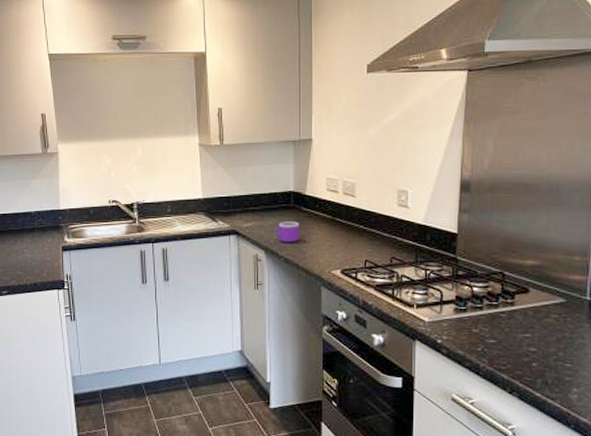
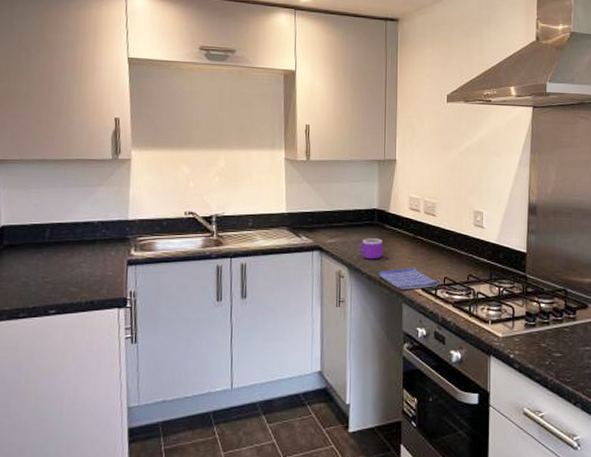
dish towel: none [295,249,358,273] -> present [378,267,438,289]

